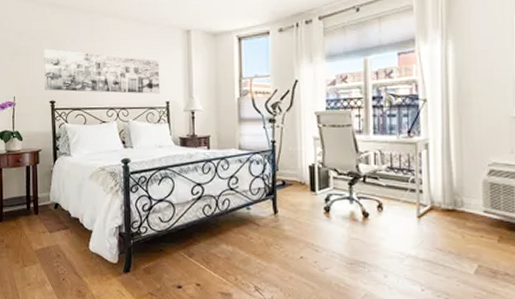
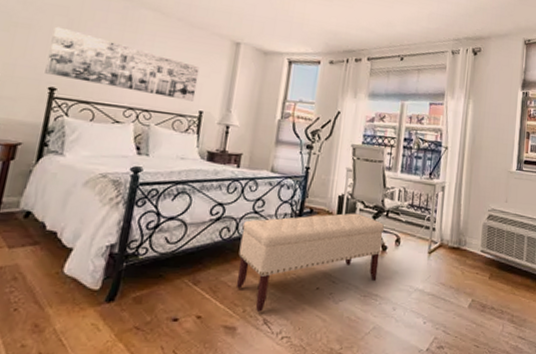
bench: none [222,181,364,280] -> present [235,213,385,312]

